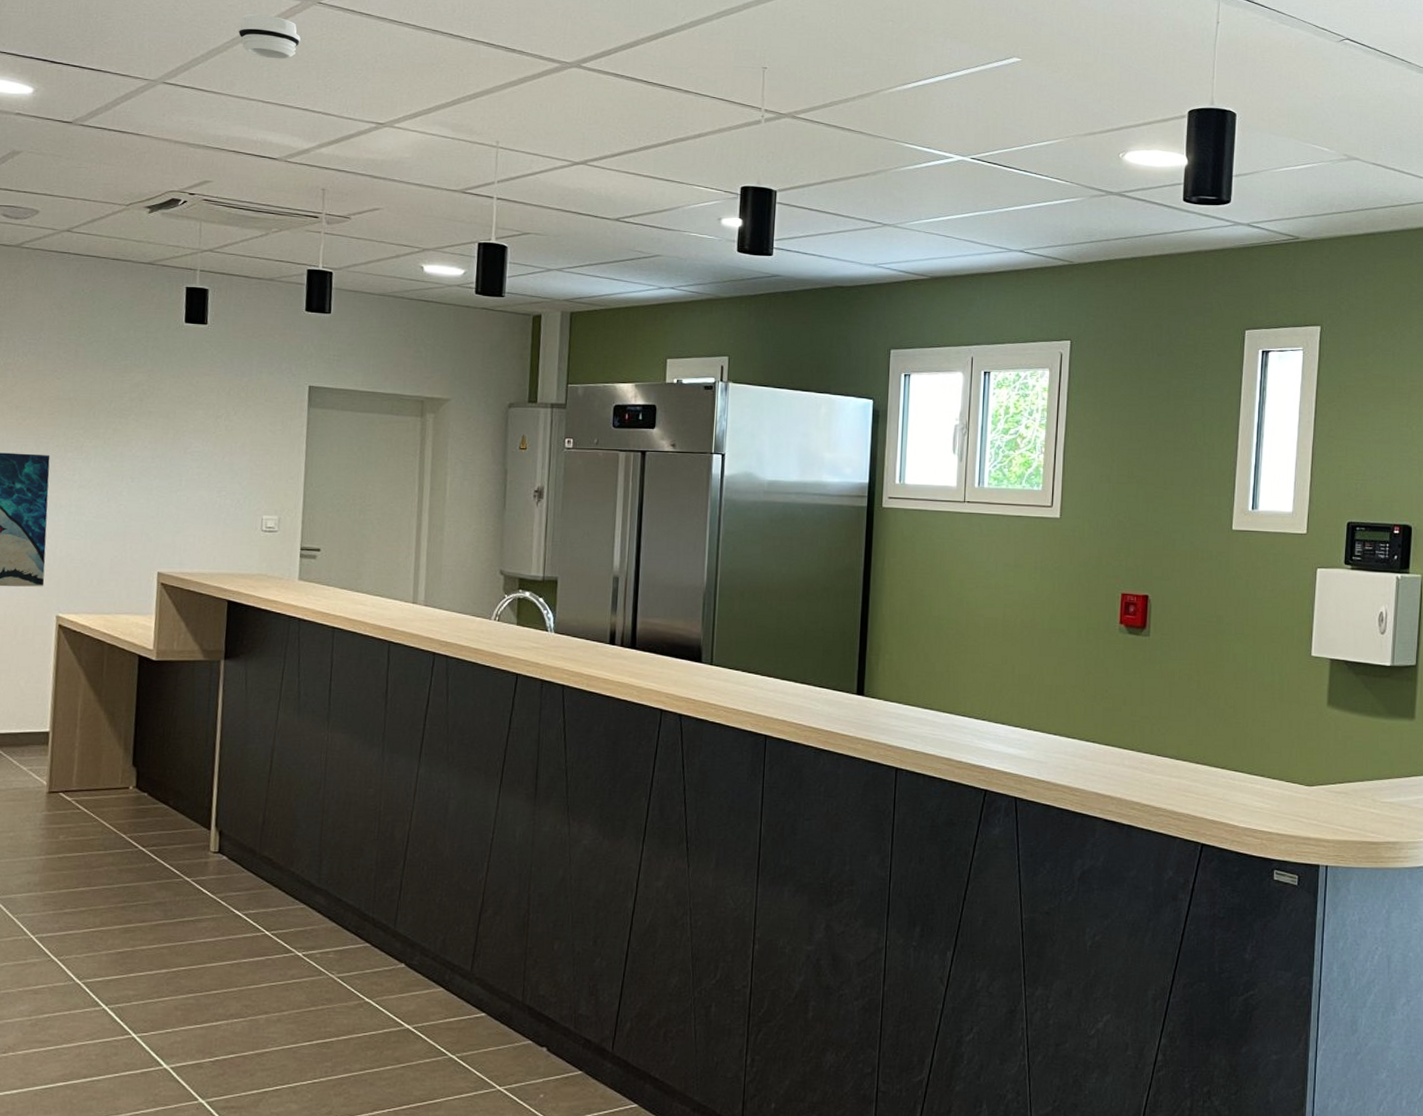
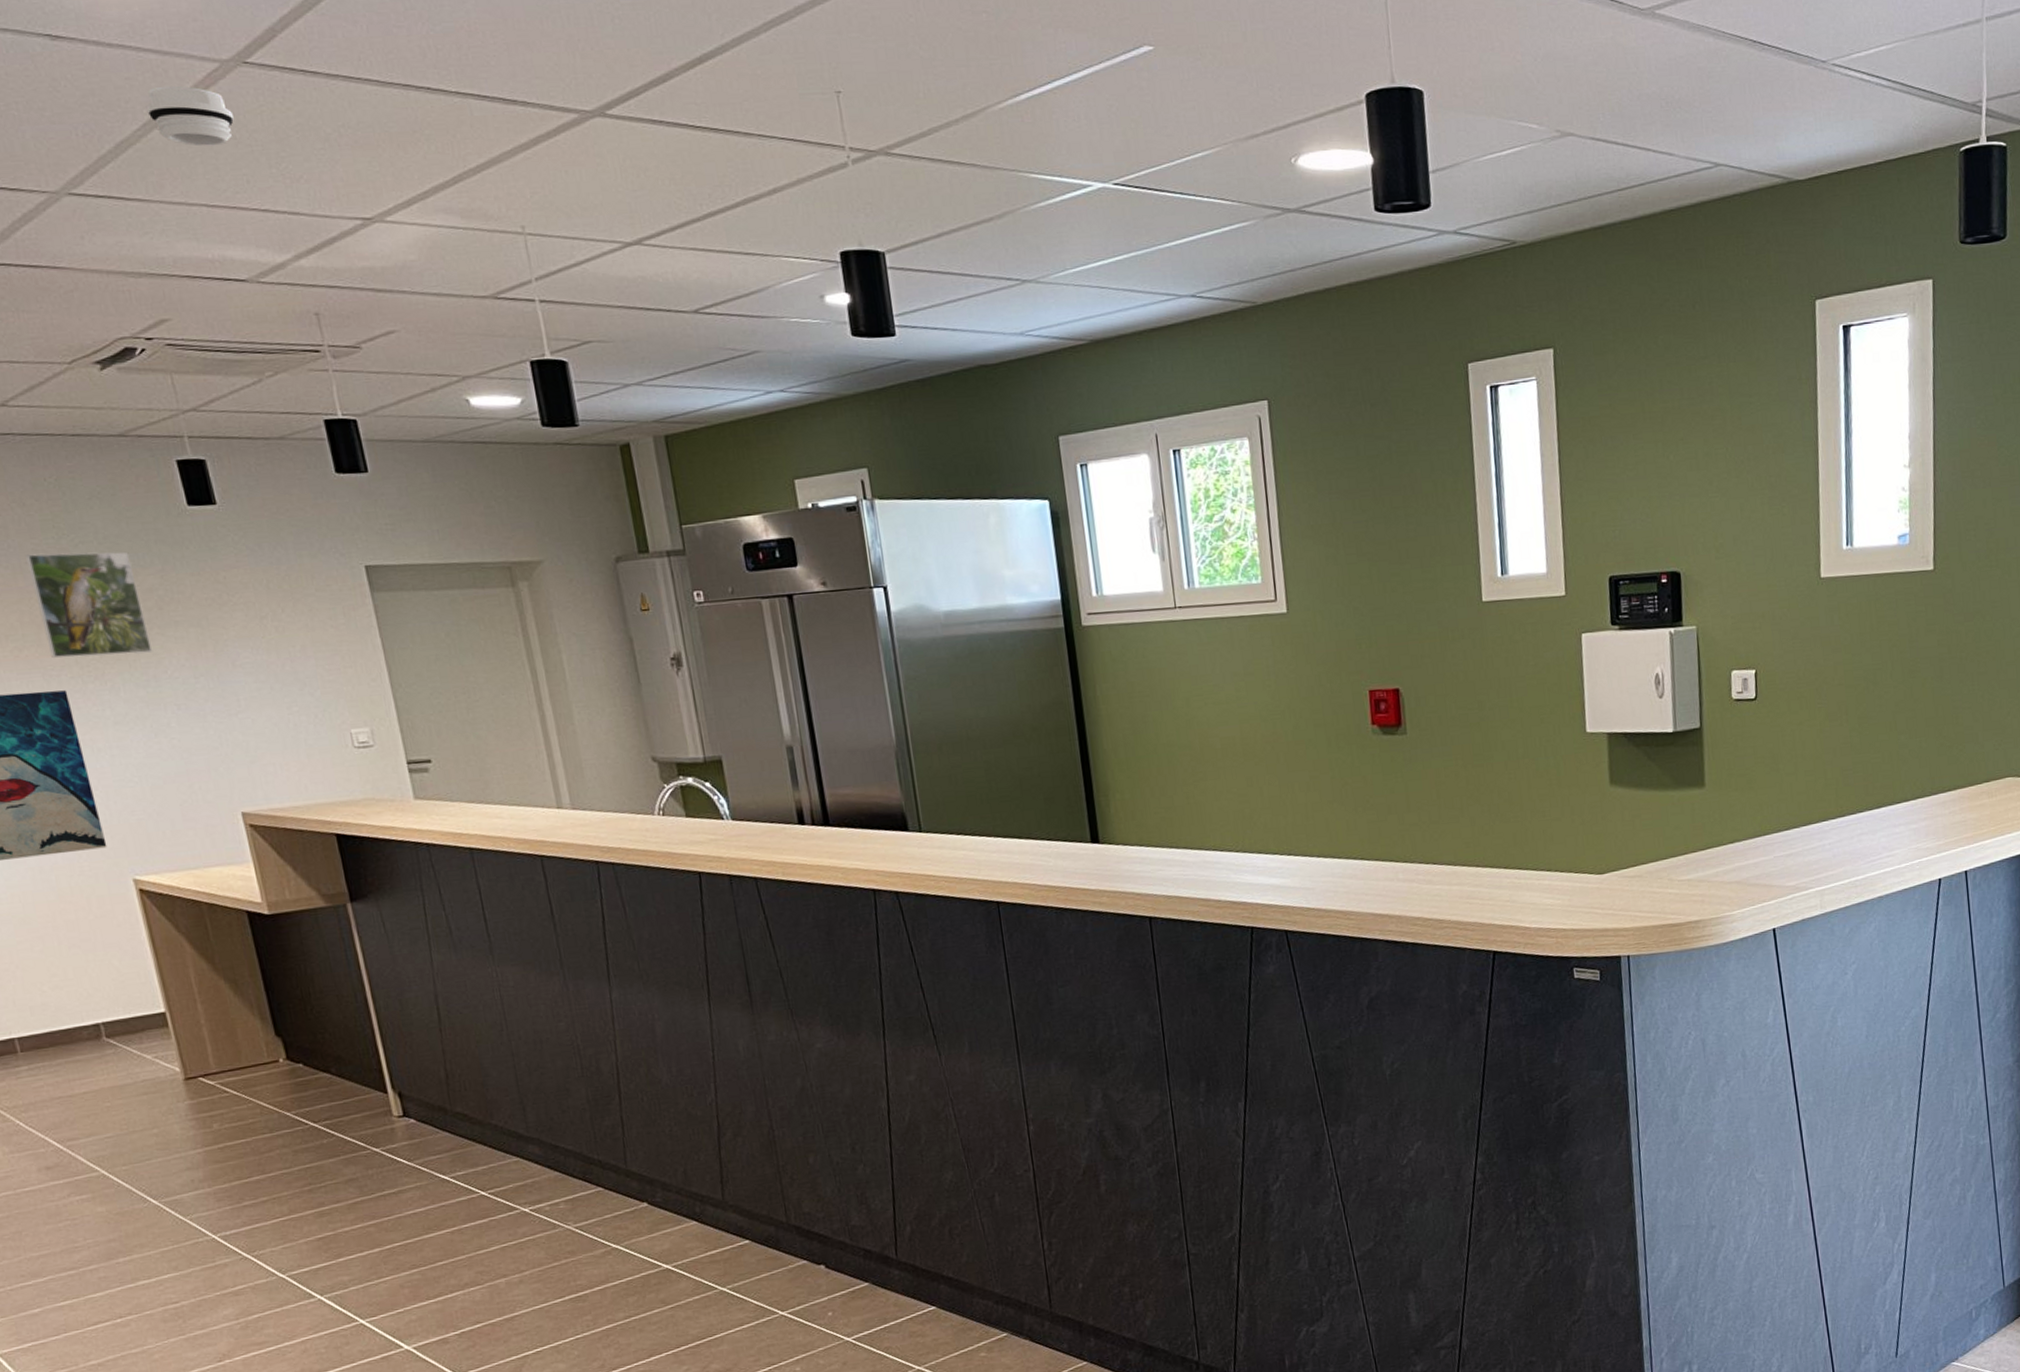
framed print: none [46,346,130,433] -> present [26,551,153,659]

